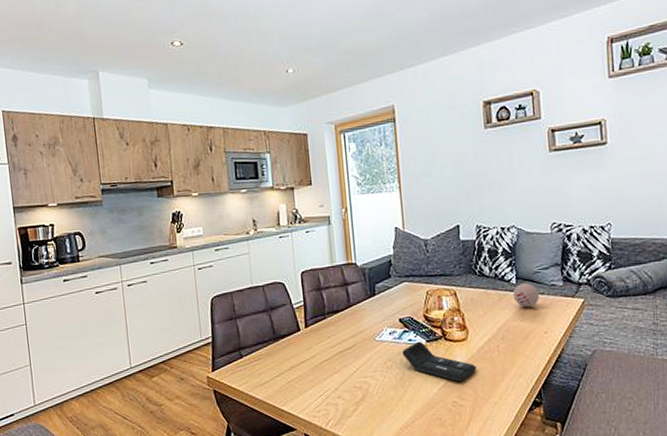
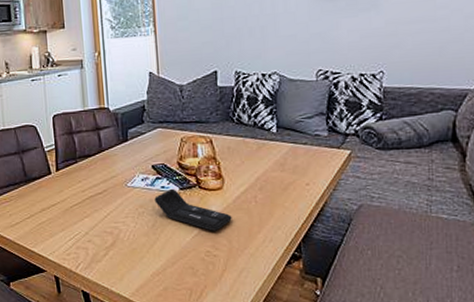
decorative ball: present [513,283,540,308] -> none [273,132,302,158]

